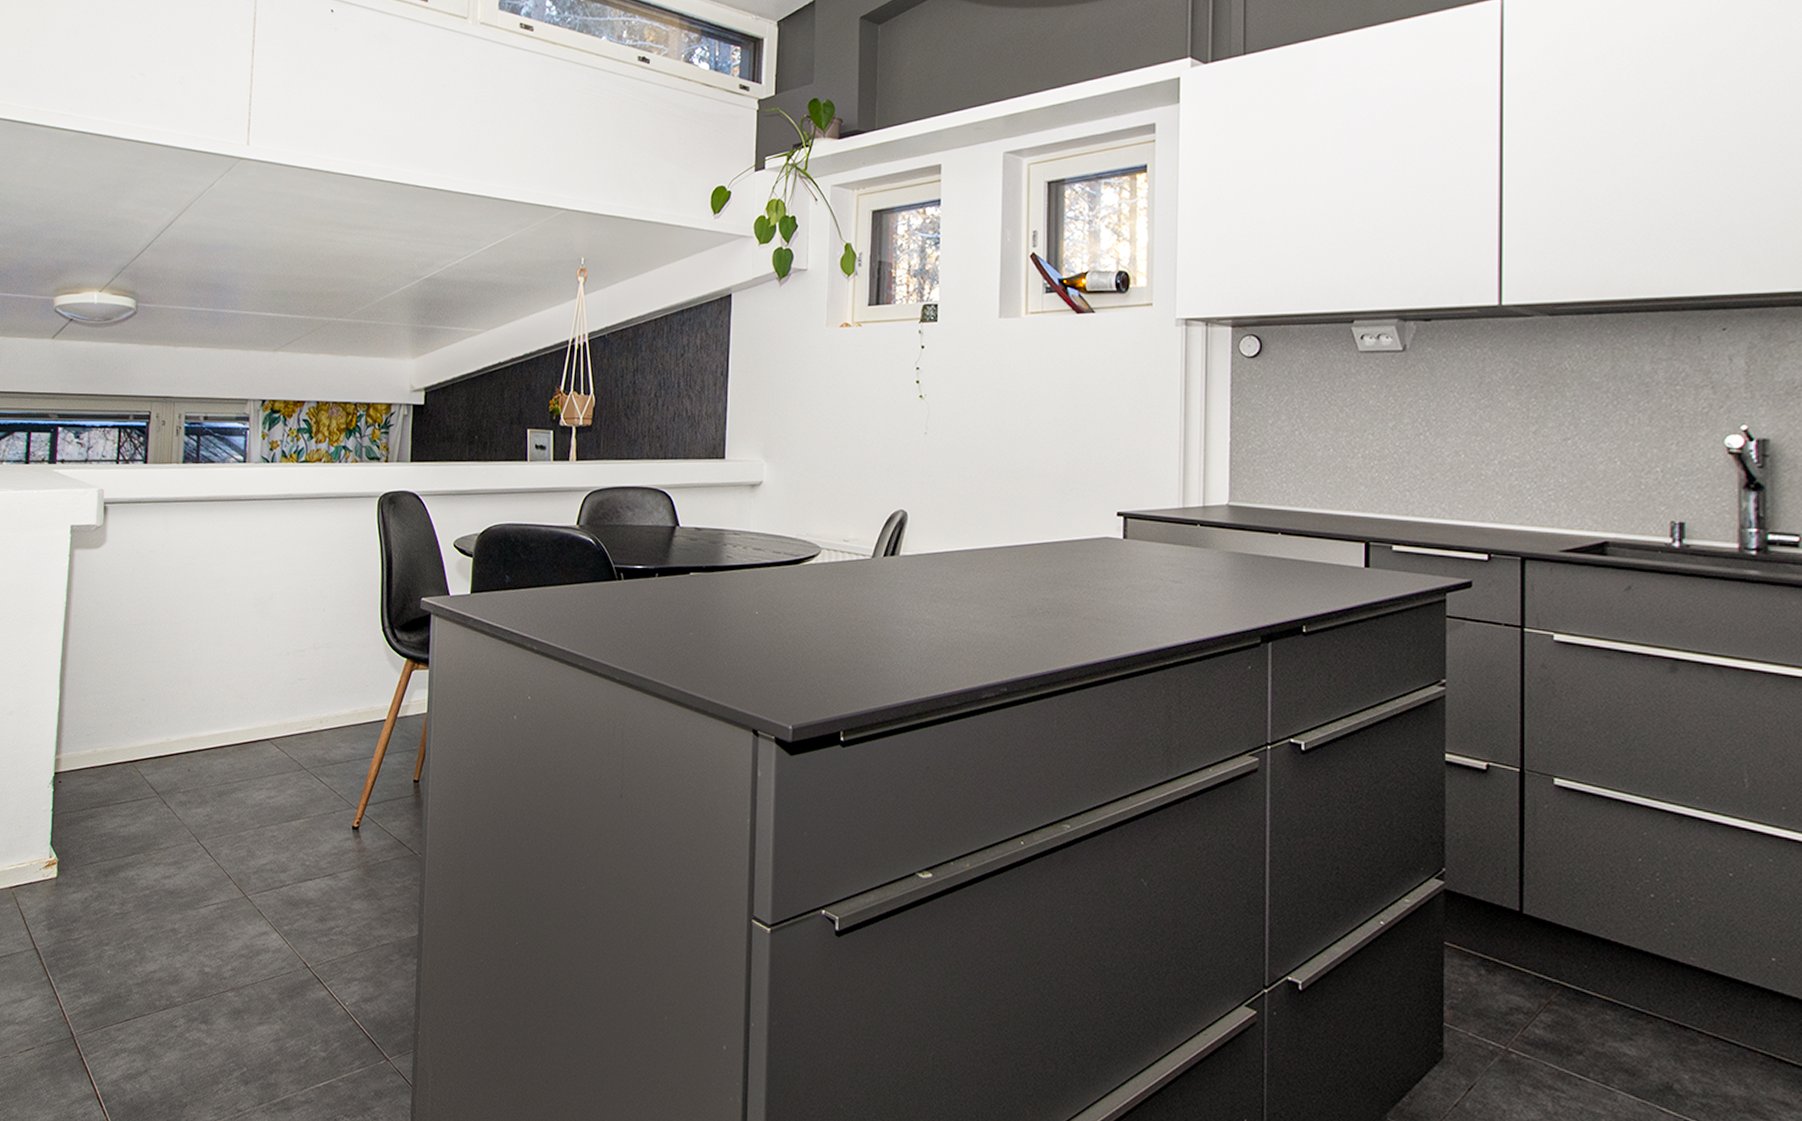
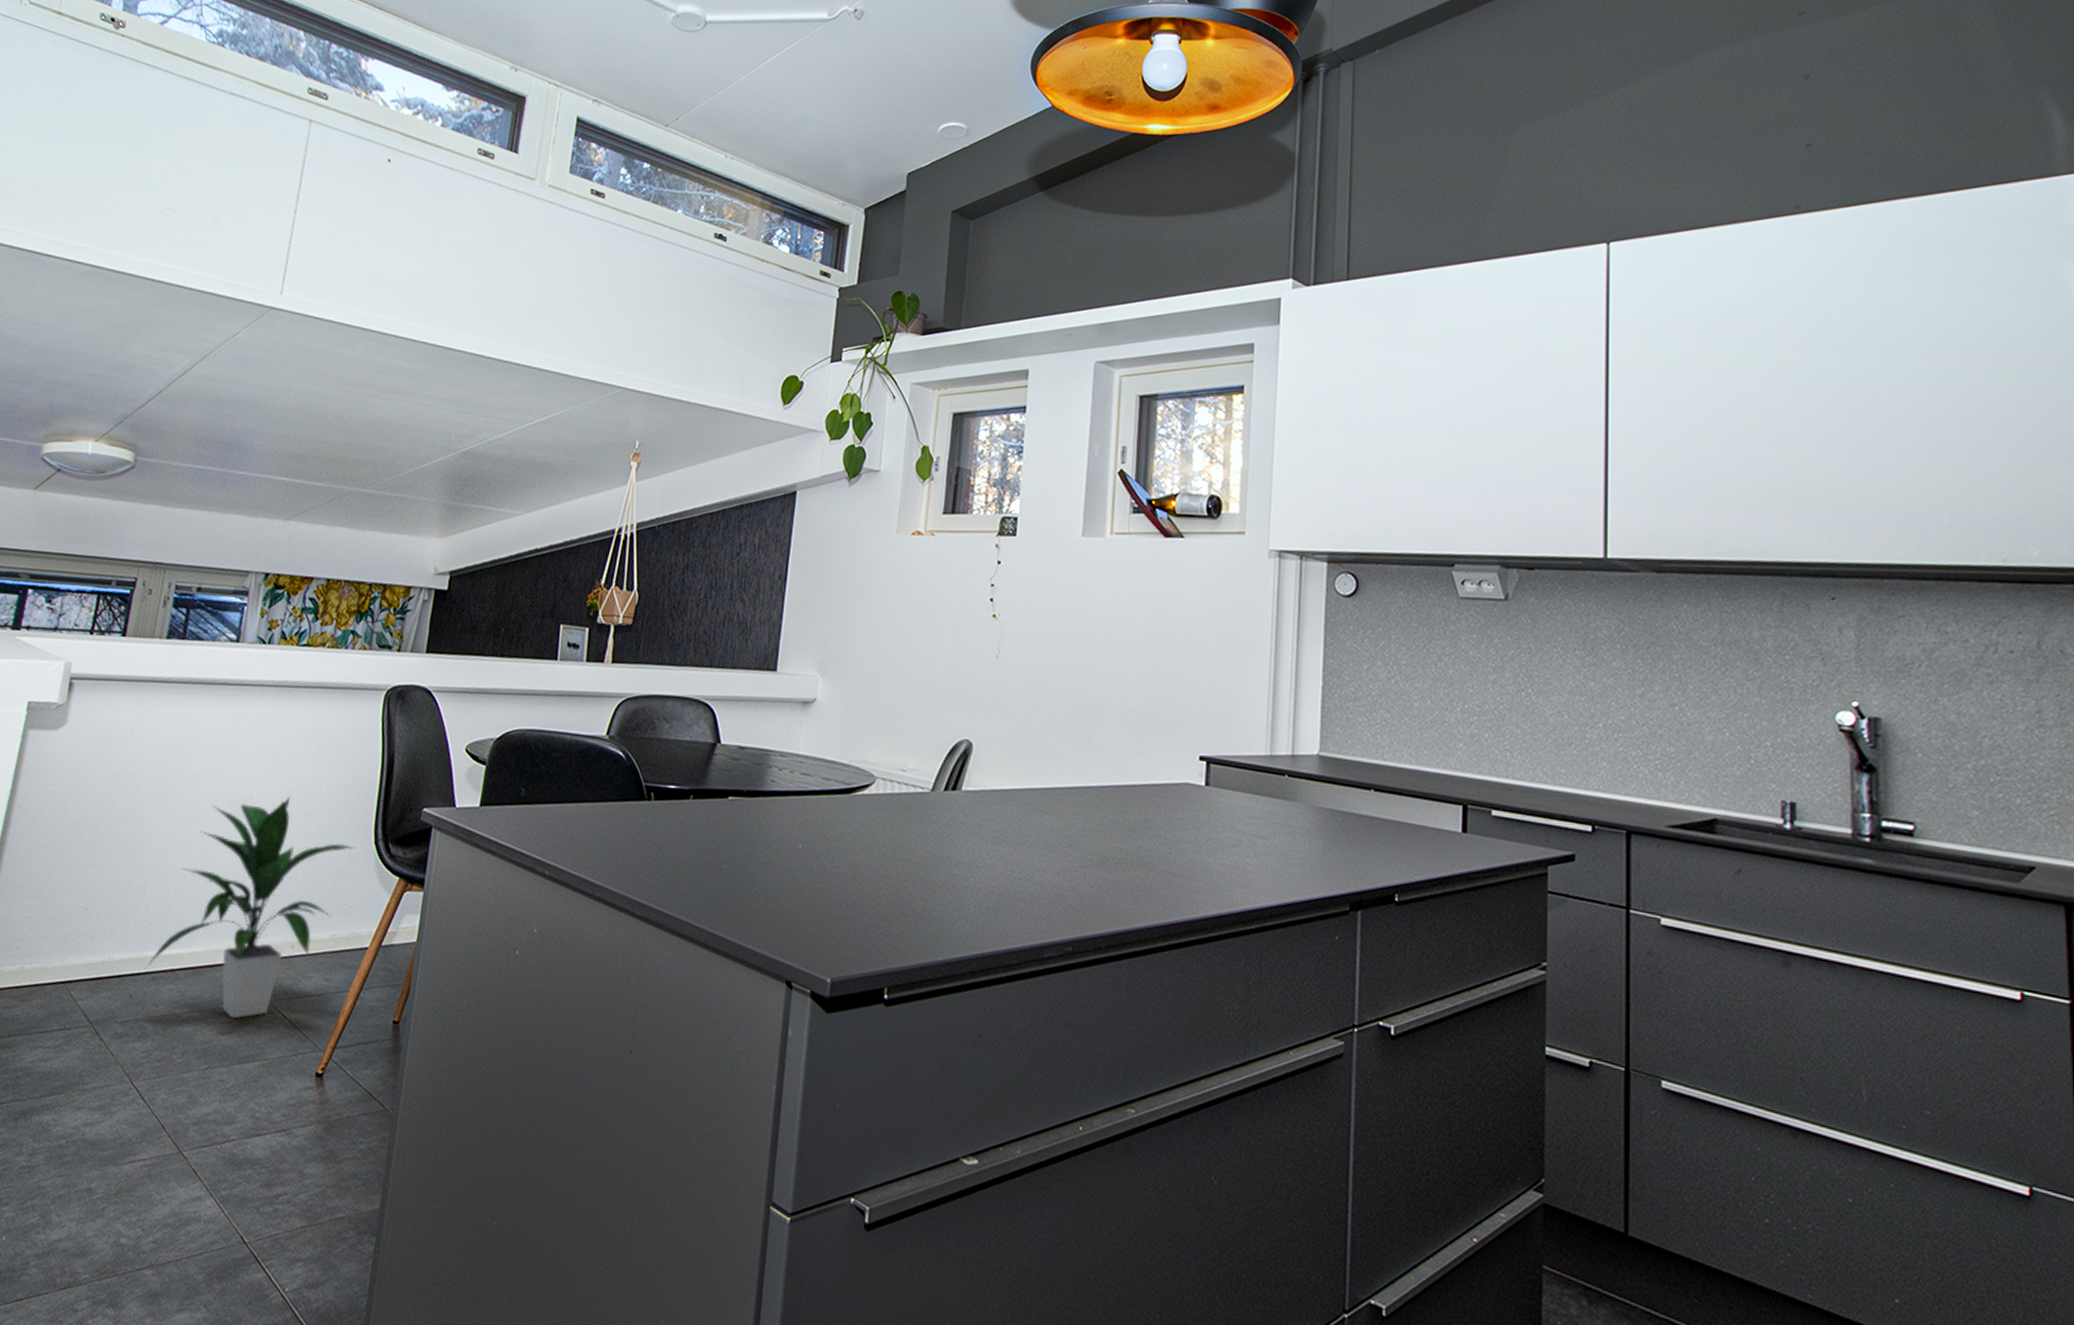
indoor plant: none [197,593,367,785] -> present [143,794,356,1019]

